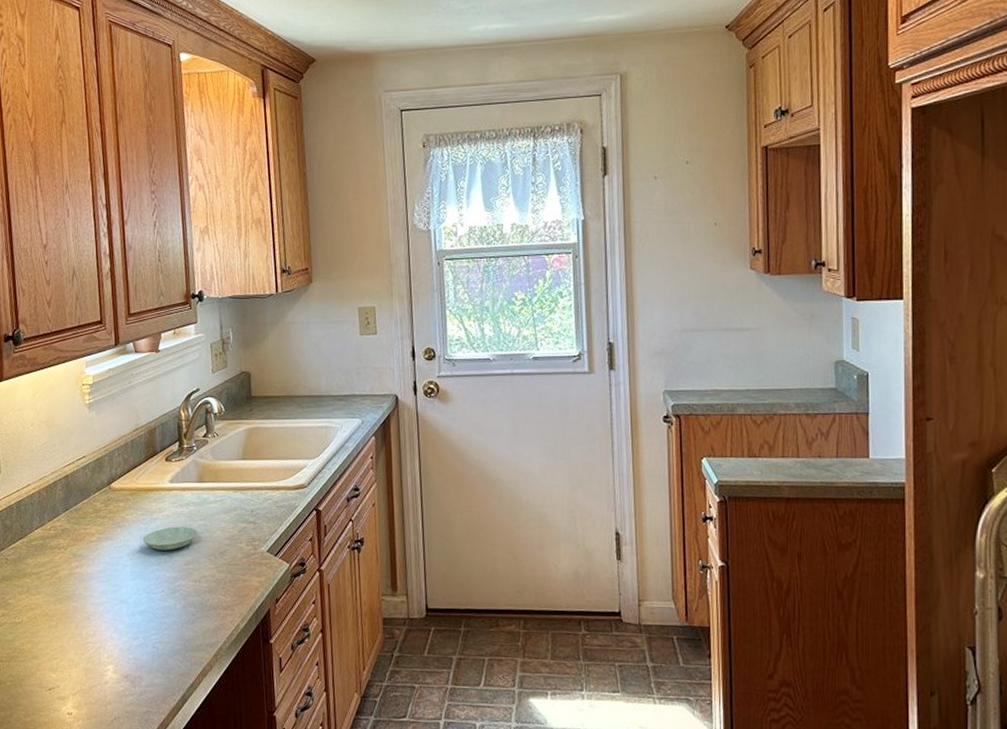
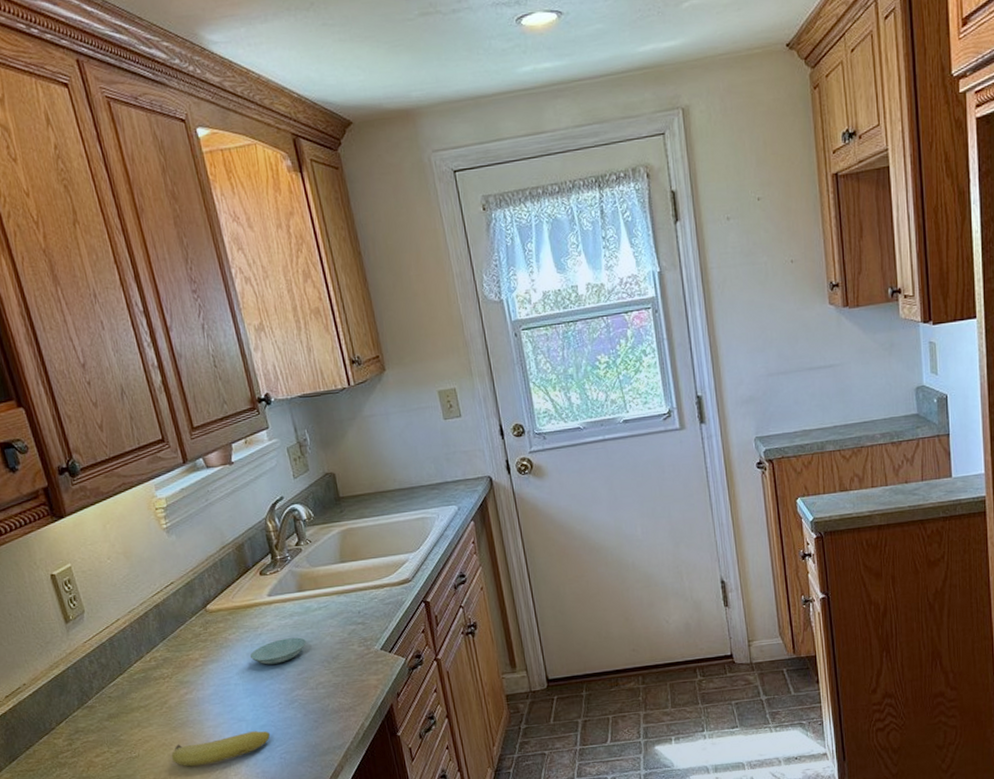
fruit: none [51,615,148,642] -> present [171,731,271,767]

